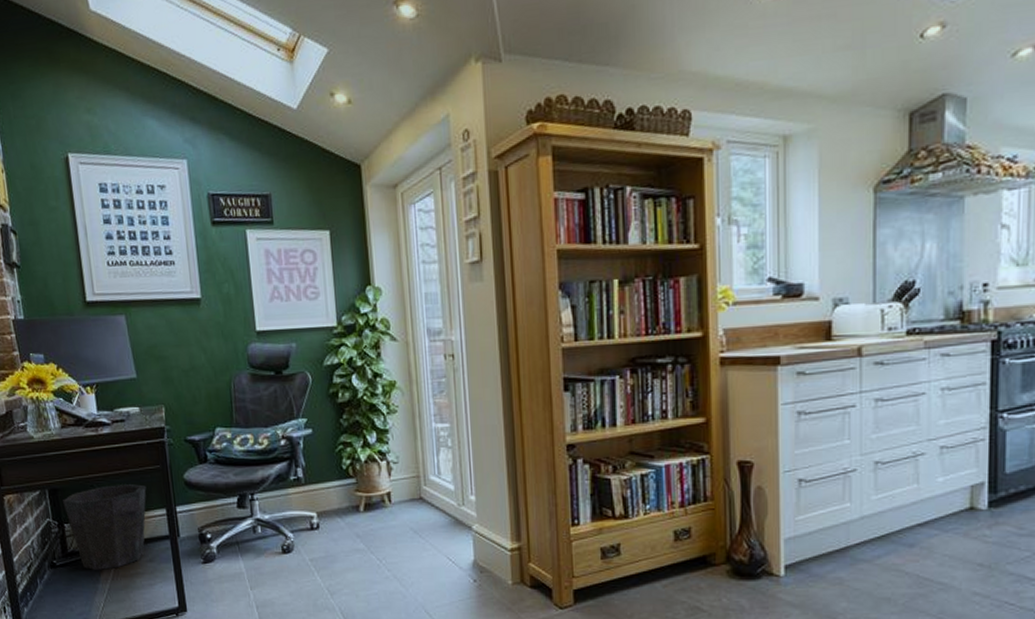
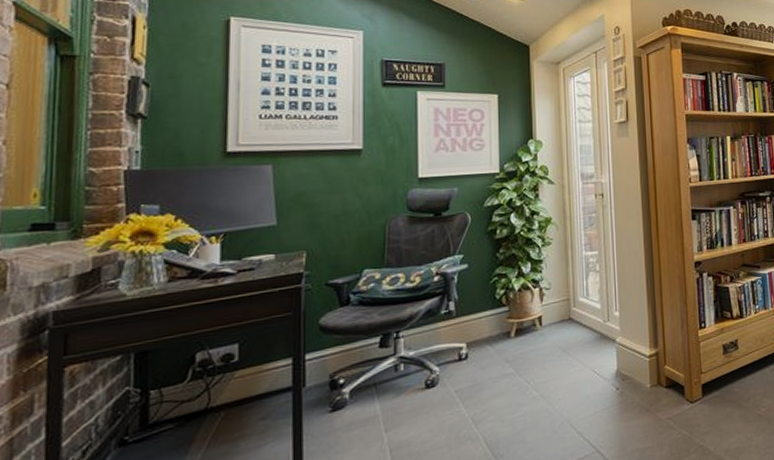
waste bin: present [63,484,147,570] -> none [153,335,271,441]

